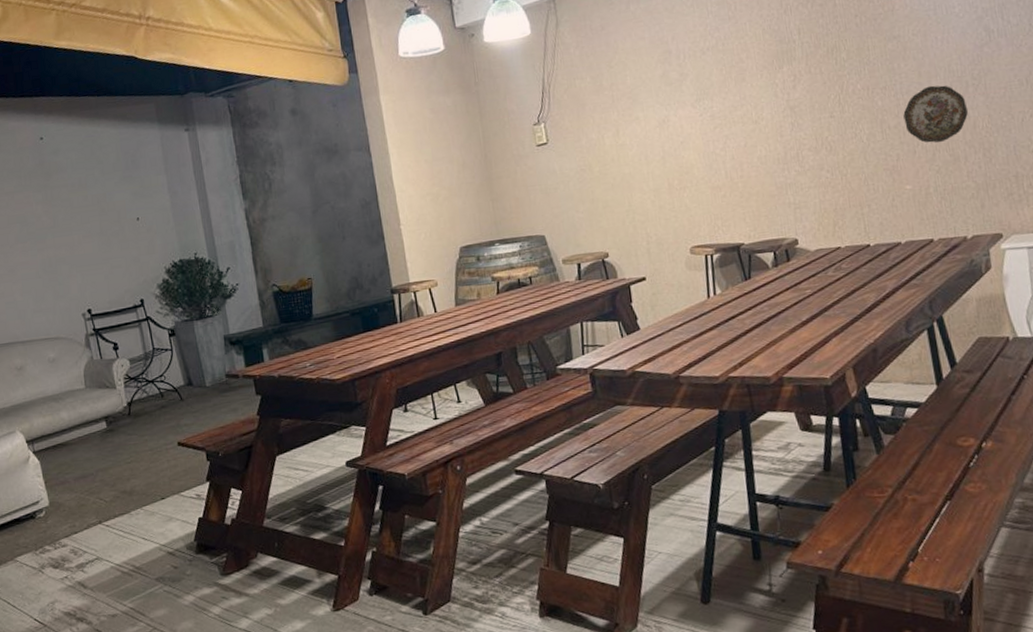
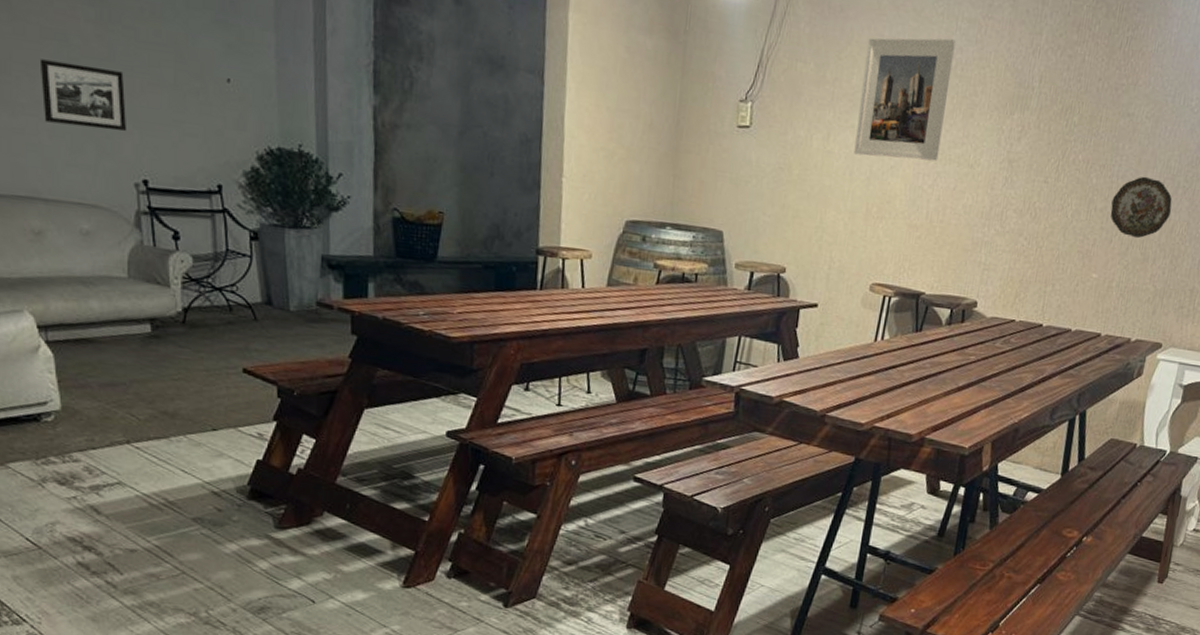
picture frame: none [9,233,73,284] -> present [39,59,127,131]
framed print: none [631,22,723,141] -> present [854,38,956,161]

